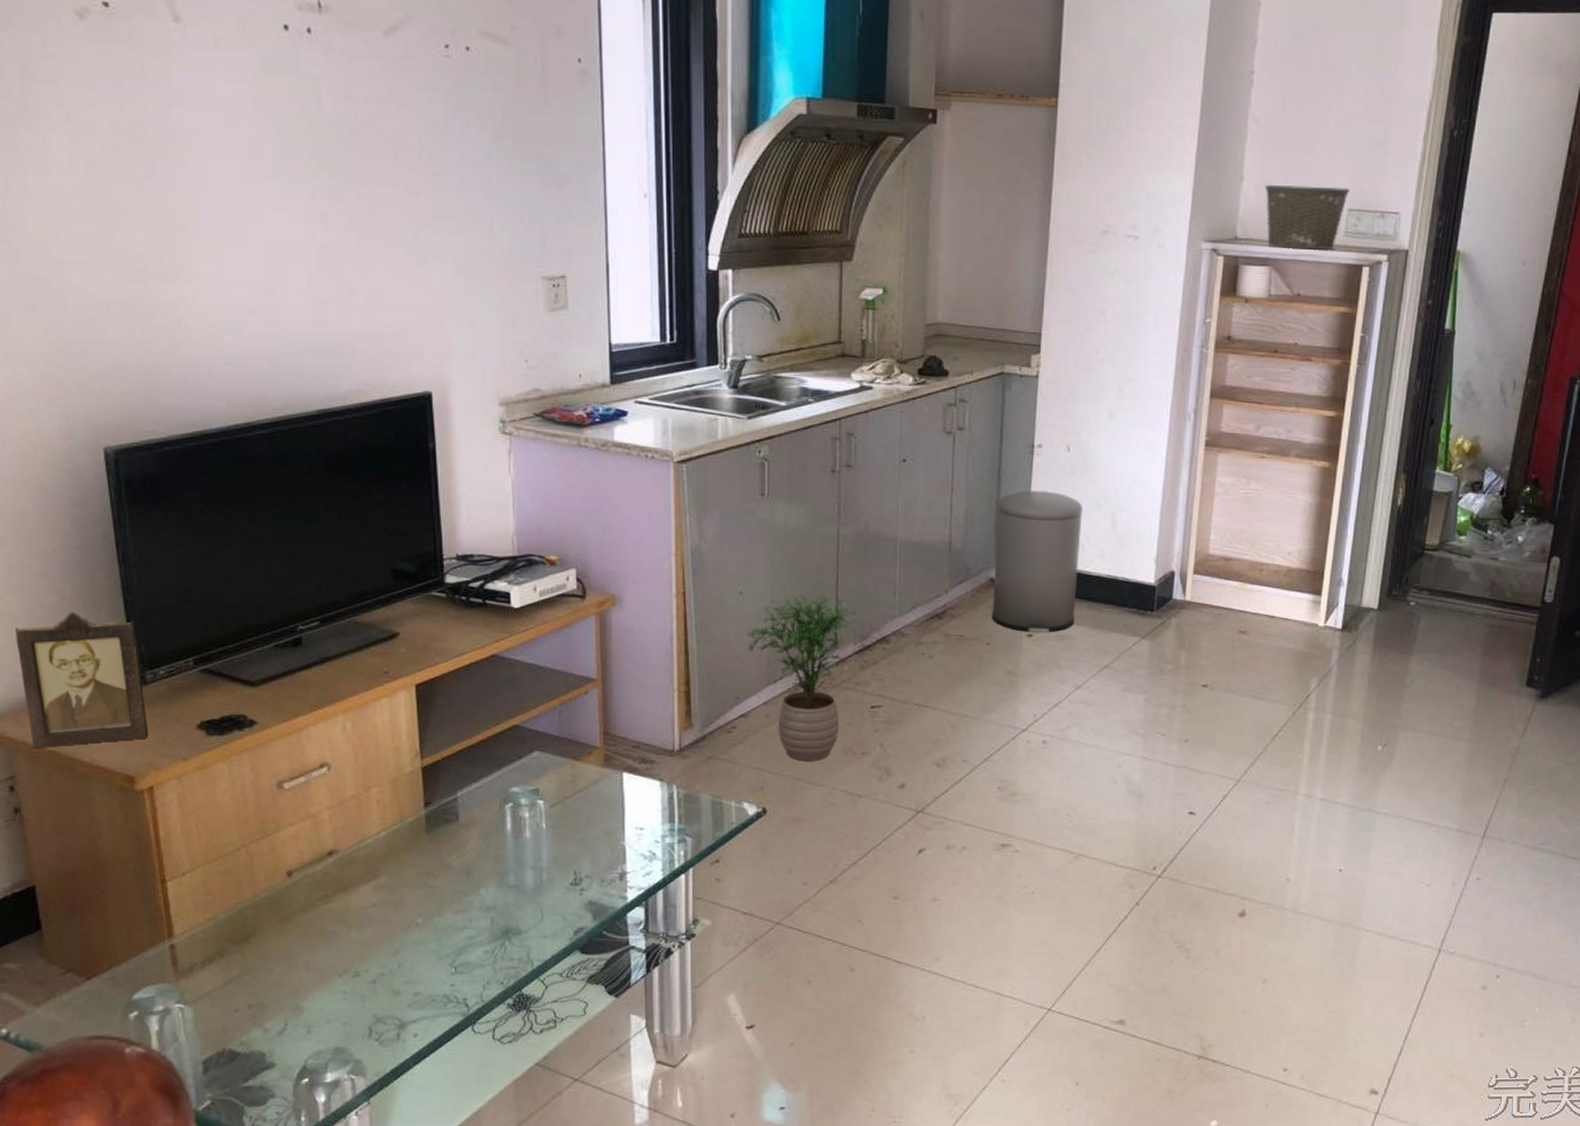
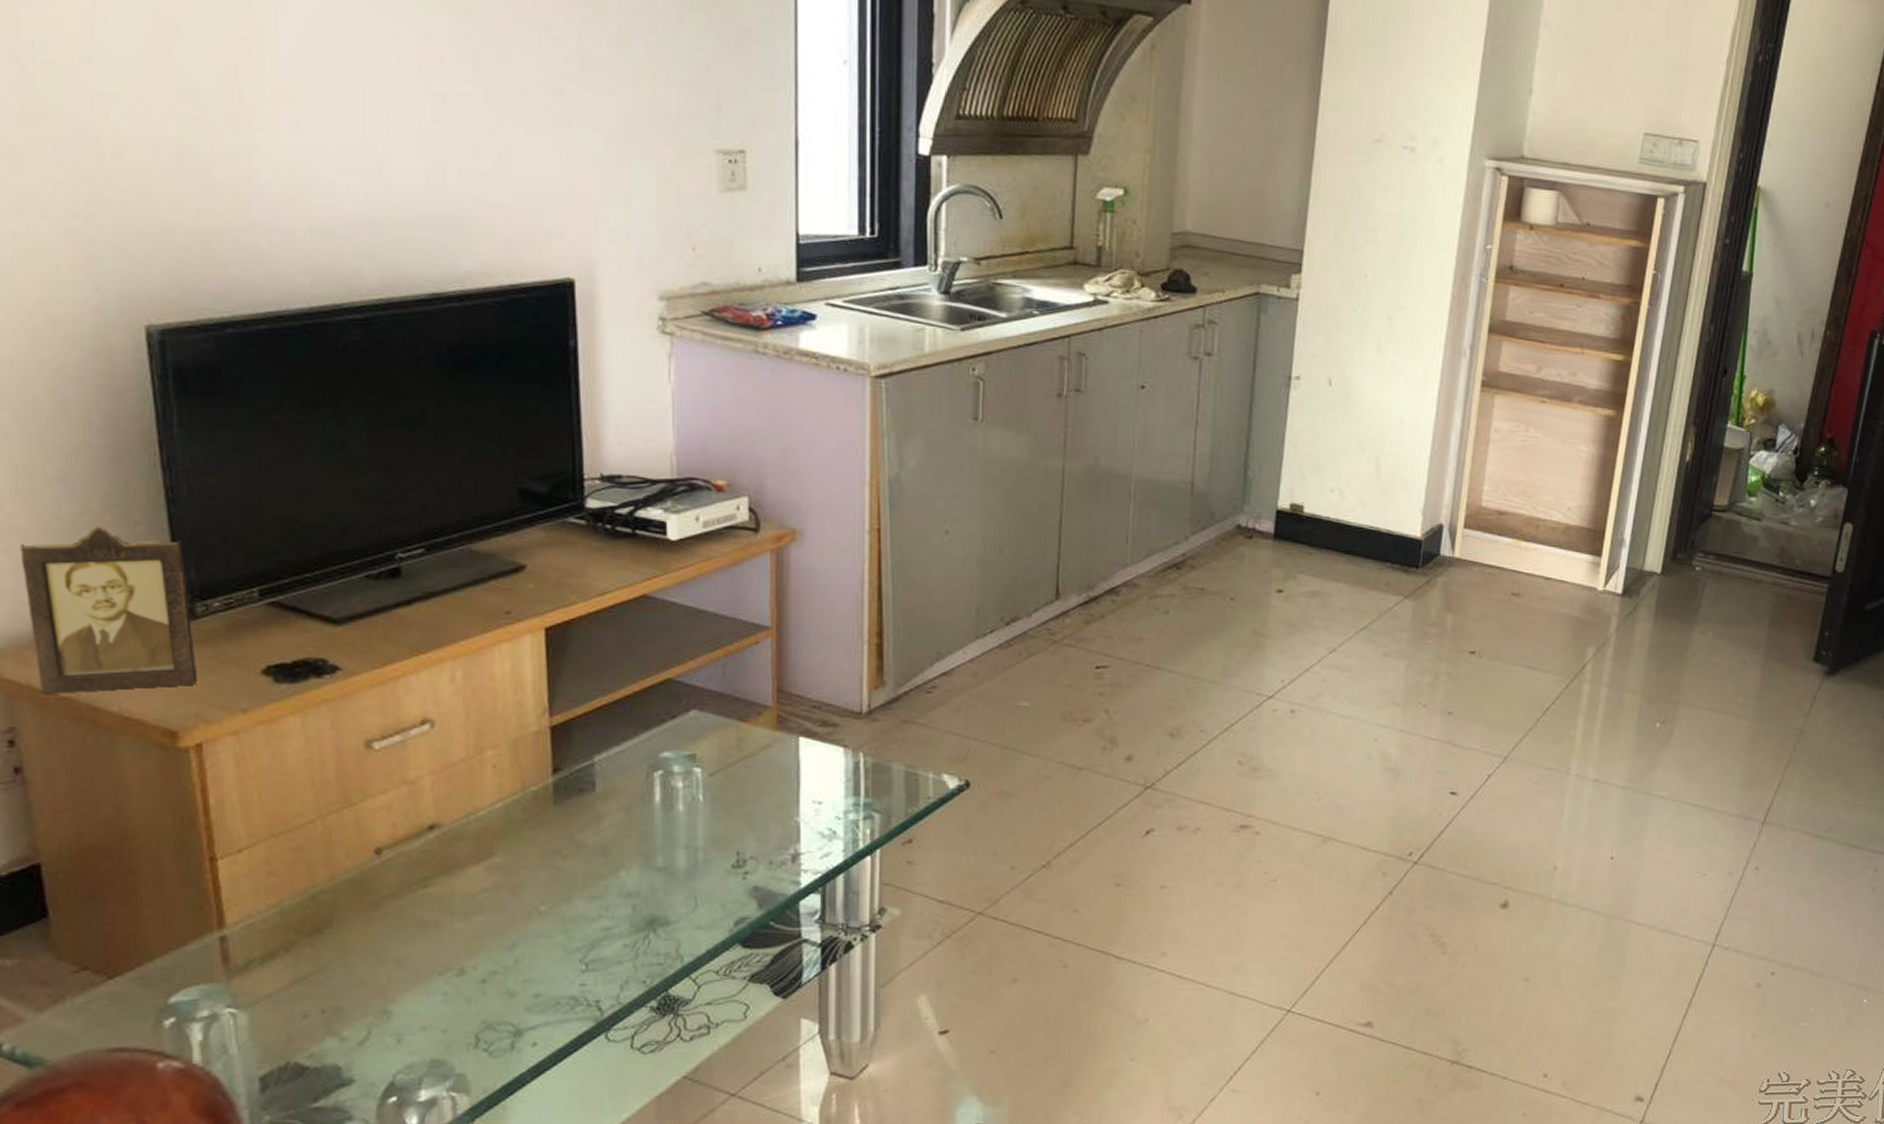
potted plant: present [746,594,861,761] -> none [951,535,1087,728]
pedal bin: present [992,490,1082,633] -> none [1237,426,1343,589]
basket: present [1265,184,1350,250] -> none [1555,99,1647,177]

